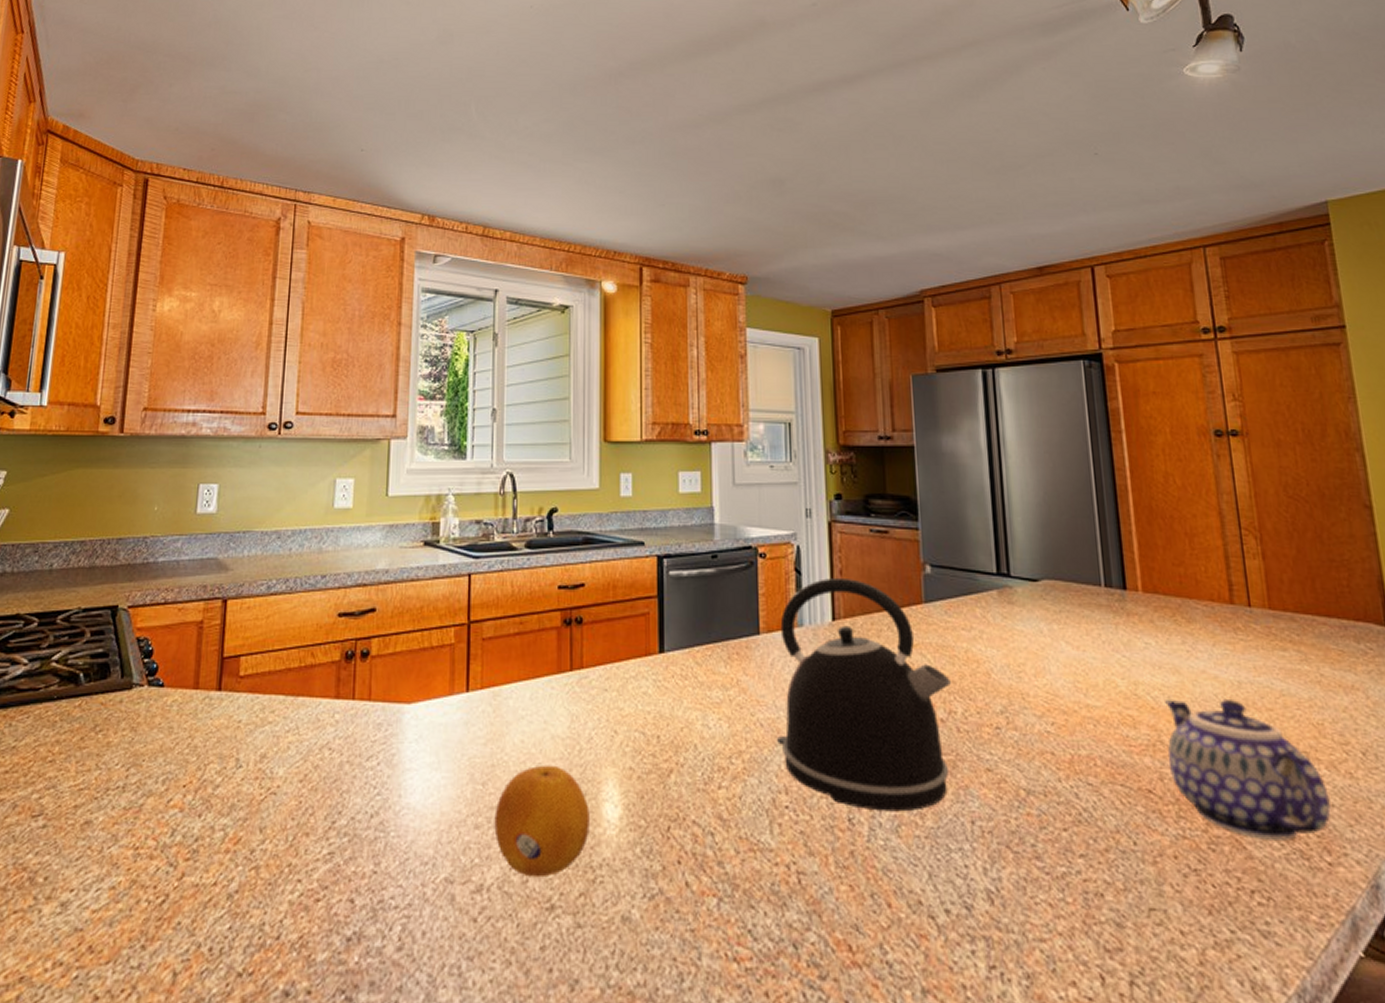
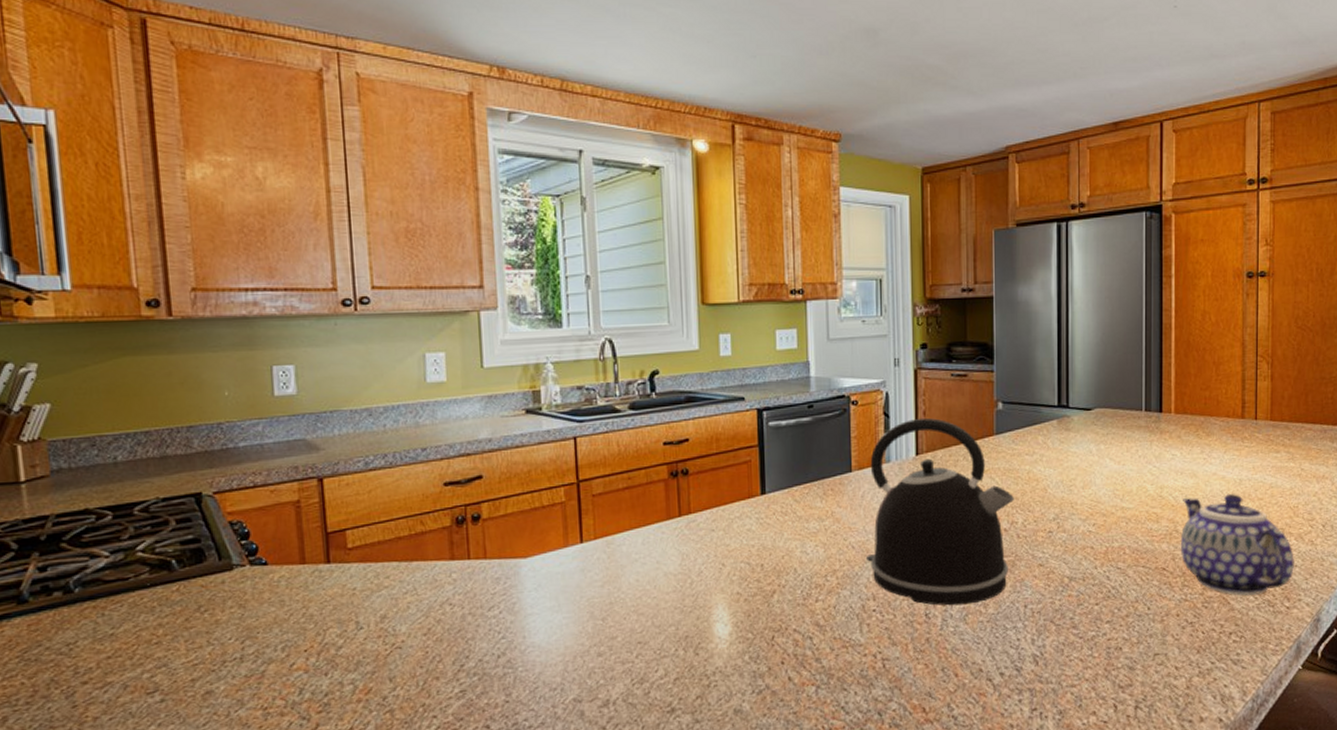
fruit: present [494,765,590,878] -> none [615,597,703,689]

